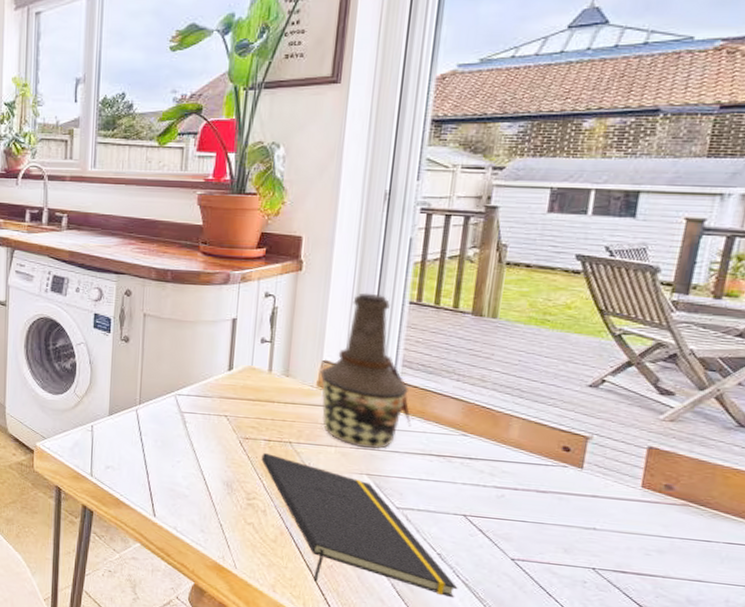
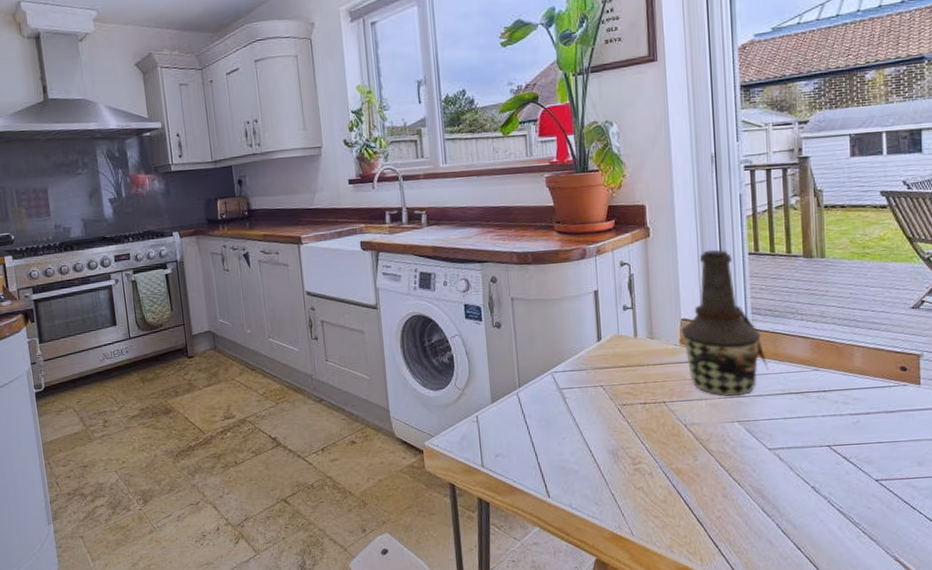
notepad: present [261,453,458,598] -> none [640,416,835,535]

